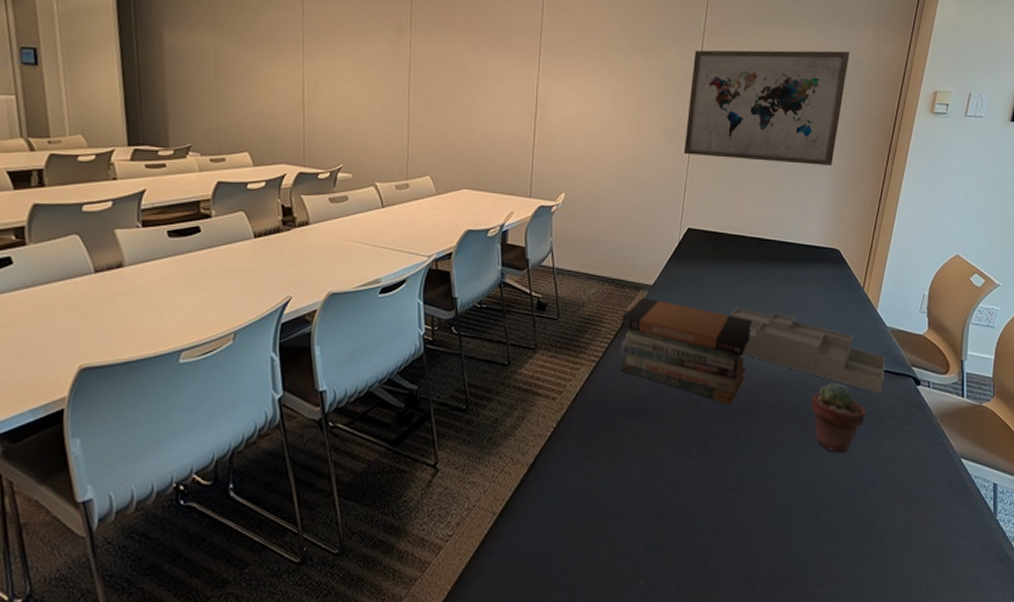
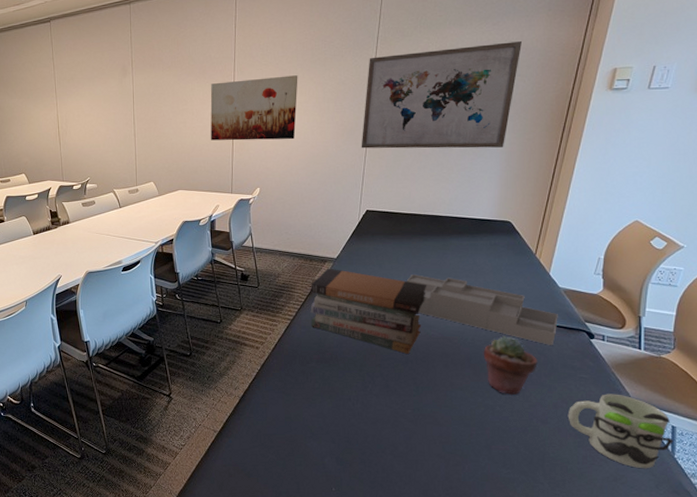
wall art: none [507,58,615,137] -> present [210,75,298,141]
mug: none [896,448,996,535] -> present [567,394,674,469]

